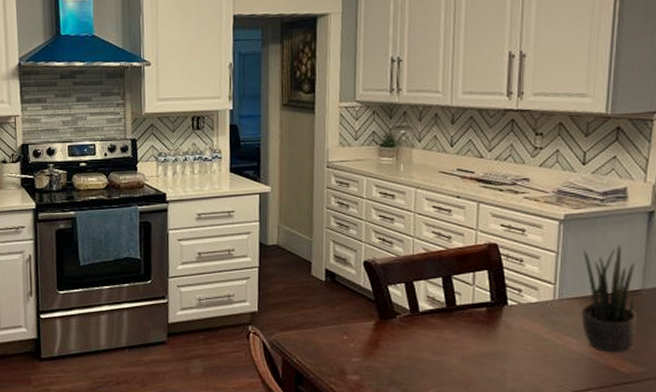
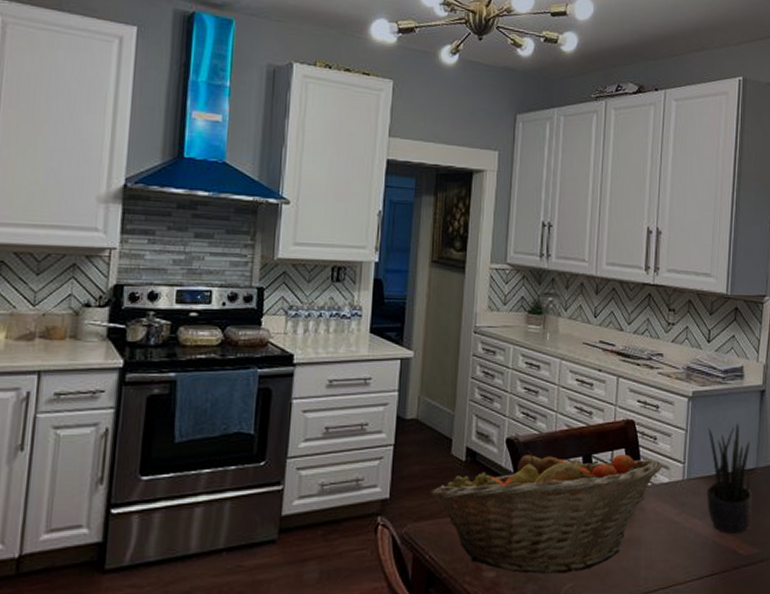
fruit basket: none [295,272,530,380] -> present [431,450,662,574]

